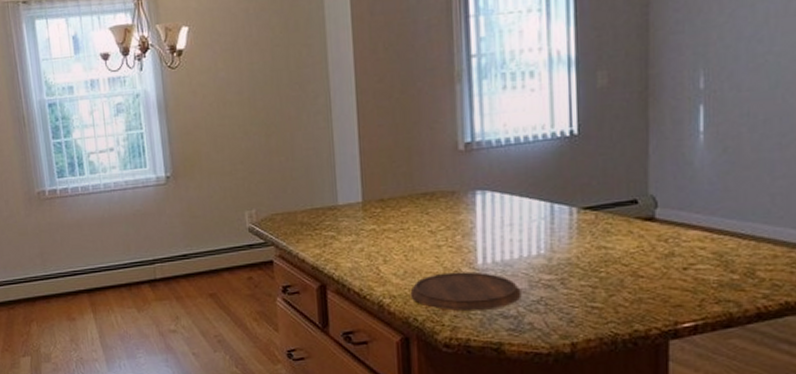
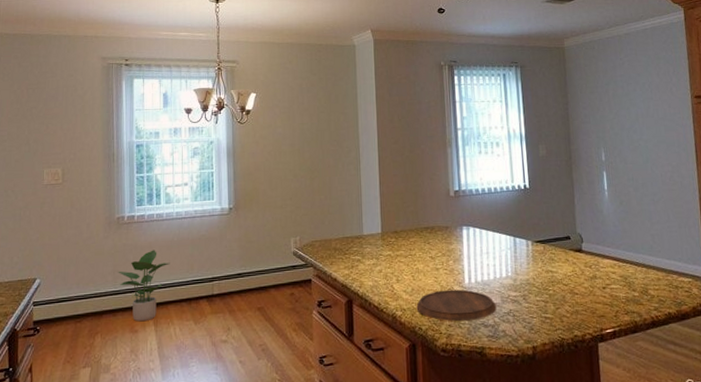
potted plant: none [46,228,103,309] -> present [118,250,170,322]

